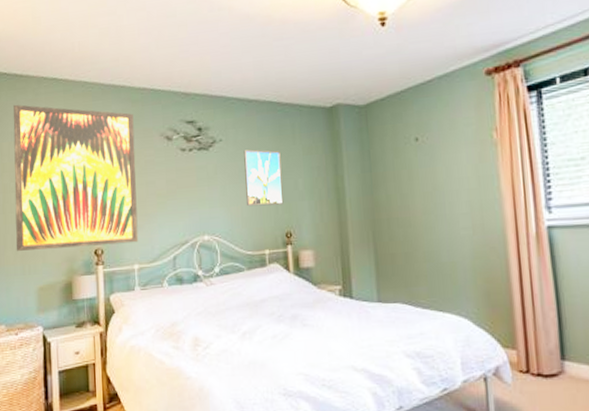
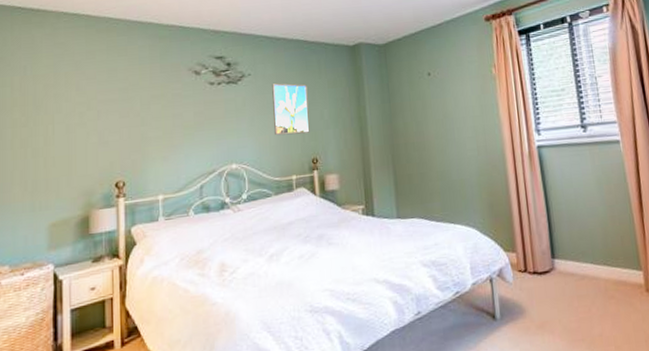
wall art: present [13,104,139,251] -> none [25,38,164,187]

